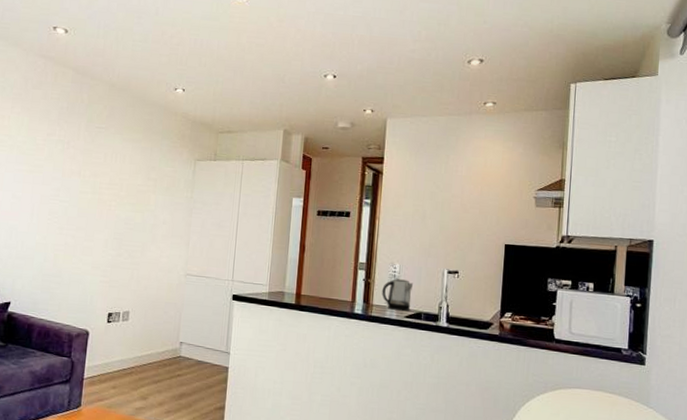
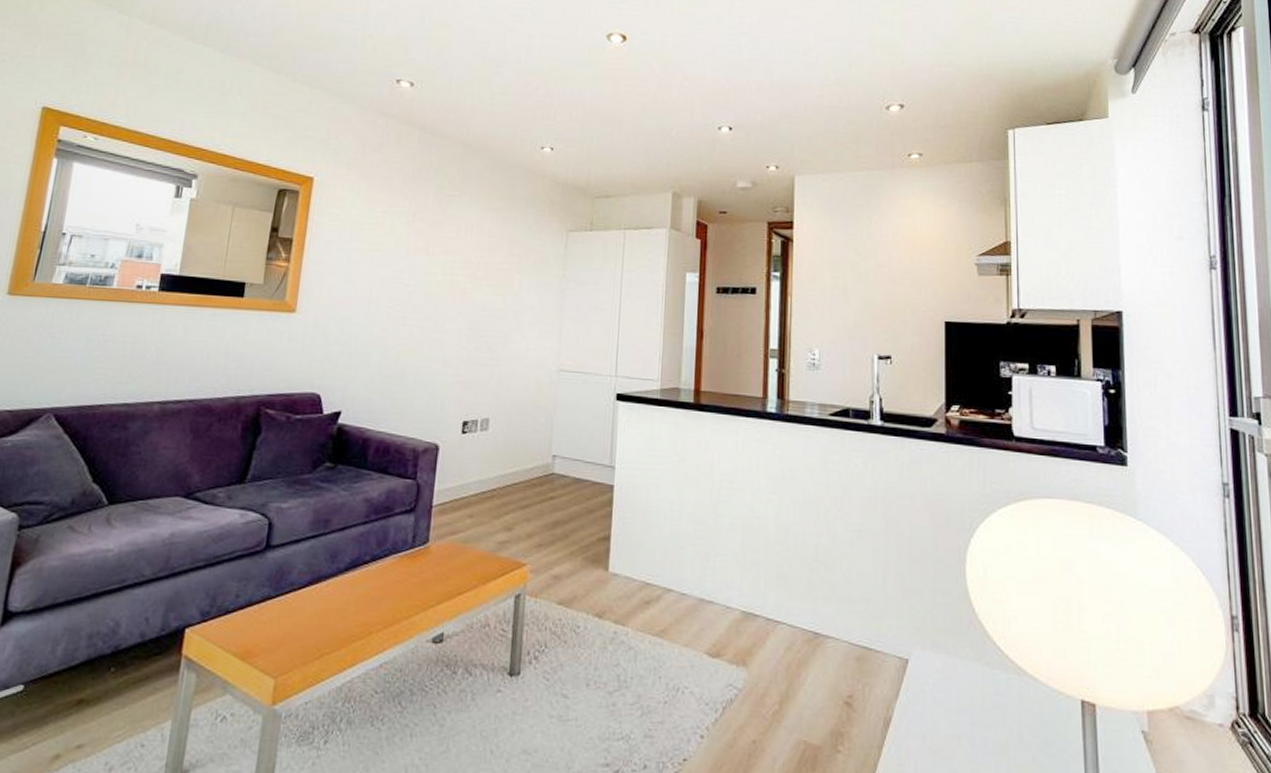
kettle: present [382,278,414,312] -> none [799,366,838,409]

